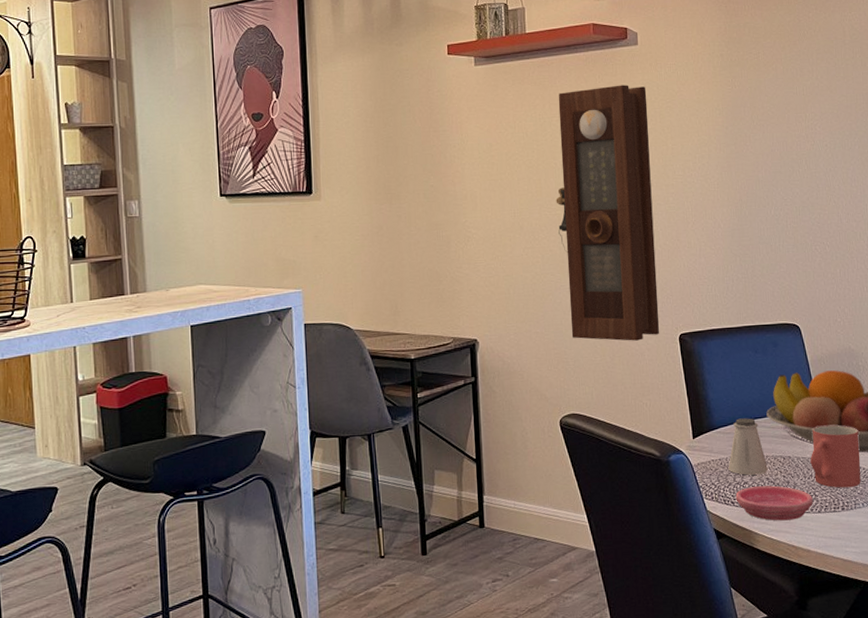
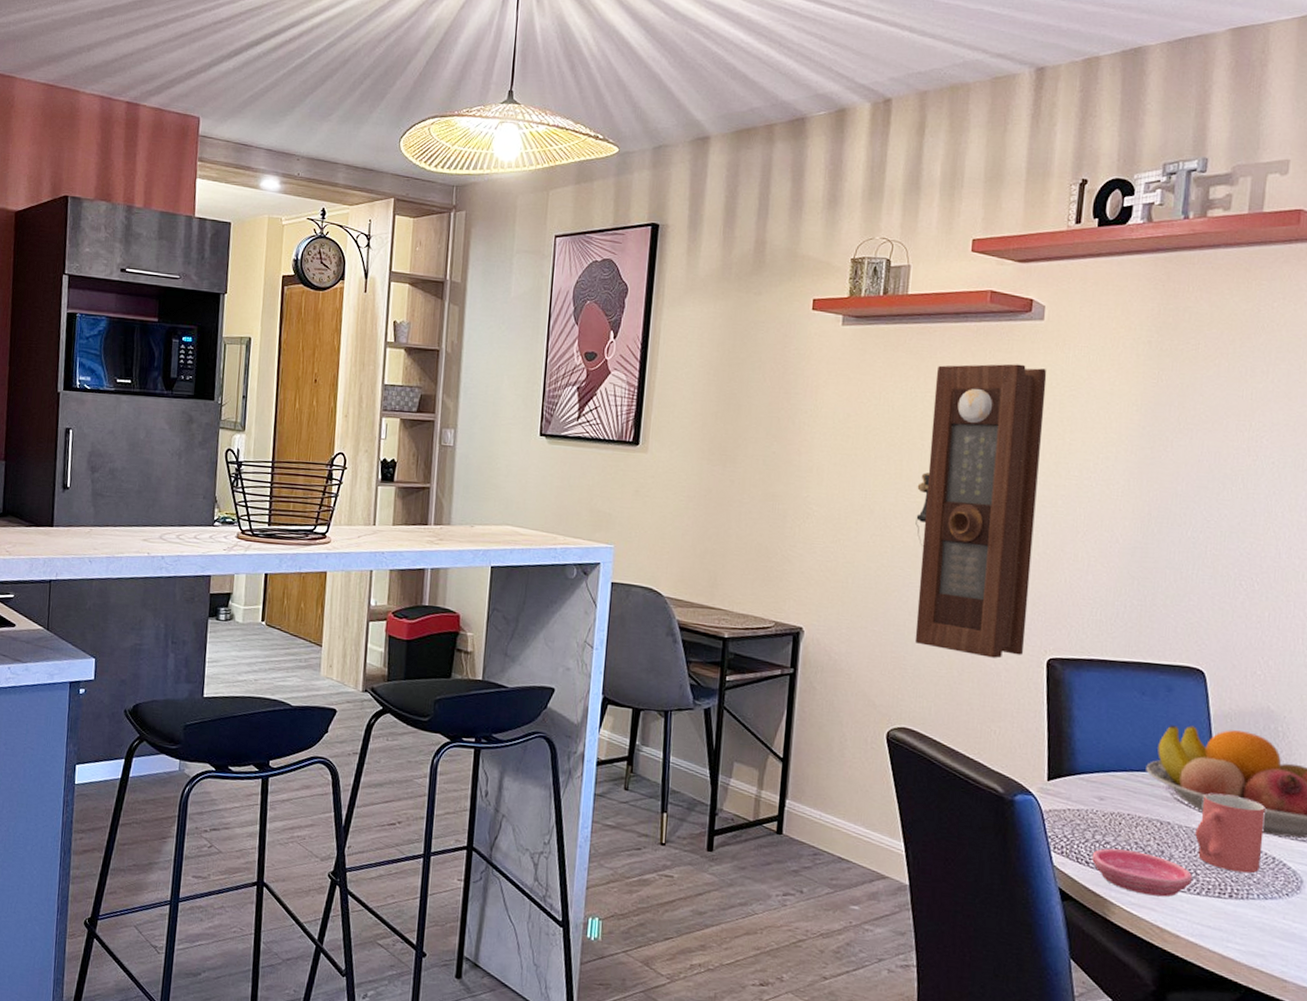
saltshaker: present [728,418,768,475] -> none [1087,767,1139,837]

